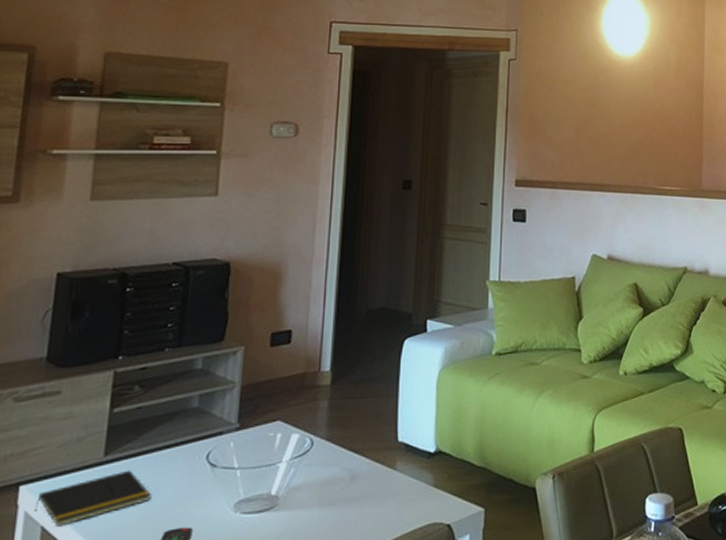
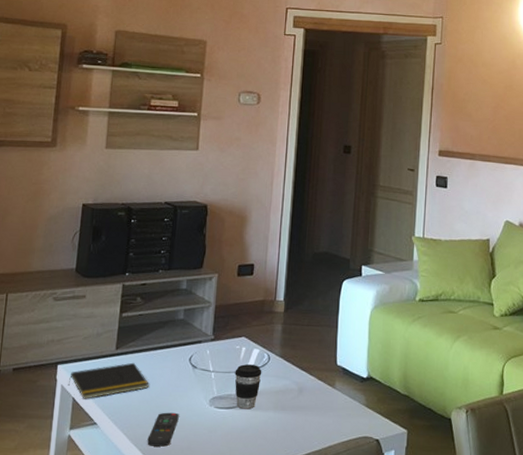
coffee cup: none [267,453,303,511] -> present [235,364,262,409]

